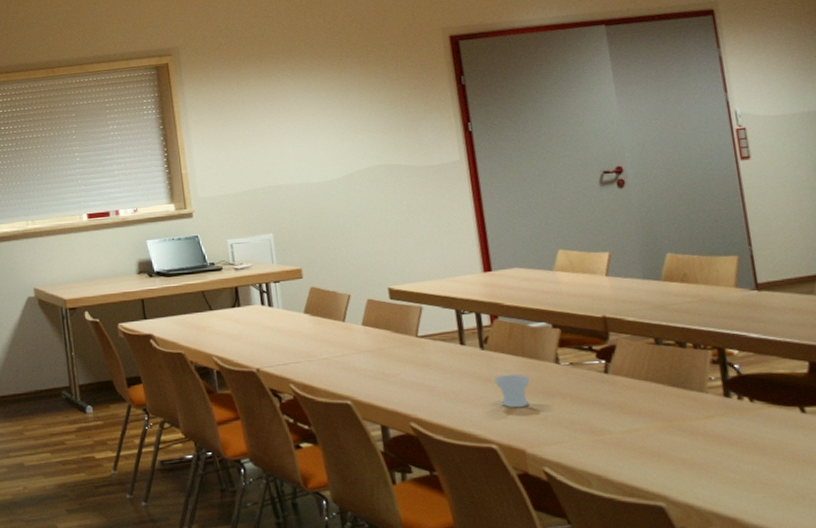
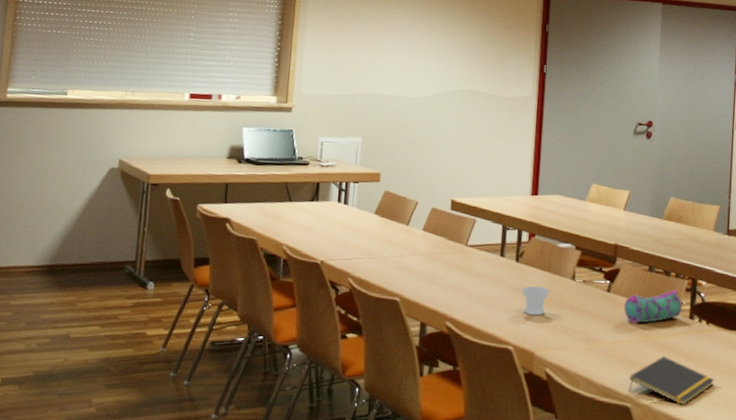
pencil case: none [630,364,712,408] -> present [624,290,682,324]
notepad: none [654,444,777,502] -> present [628,357,715,405]

